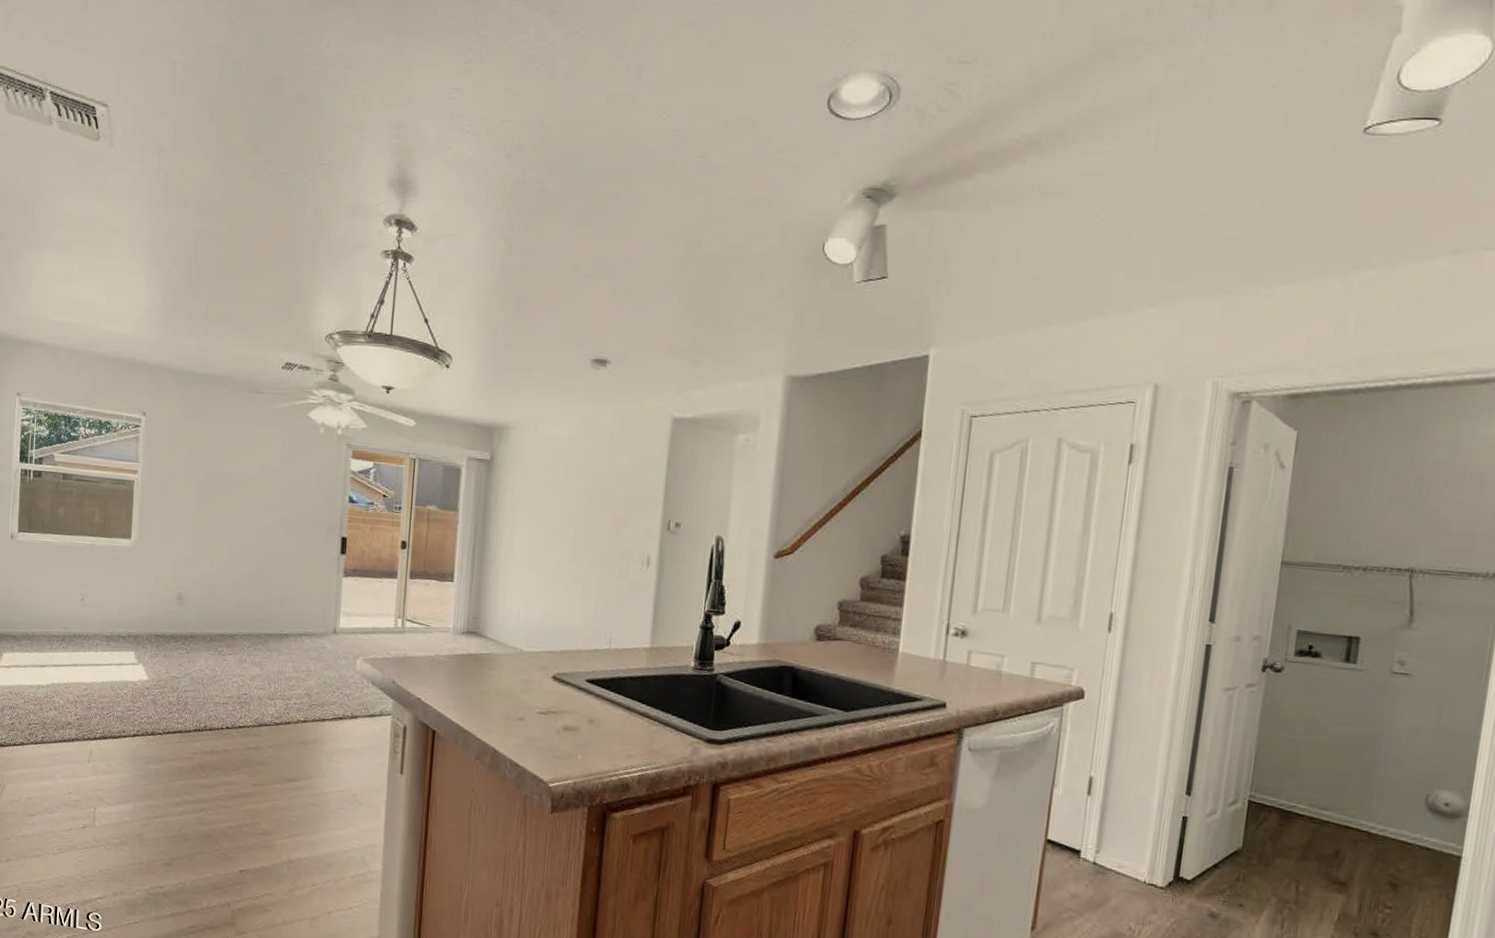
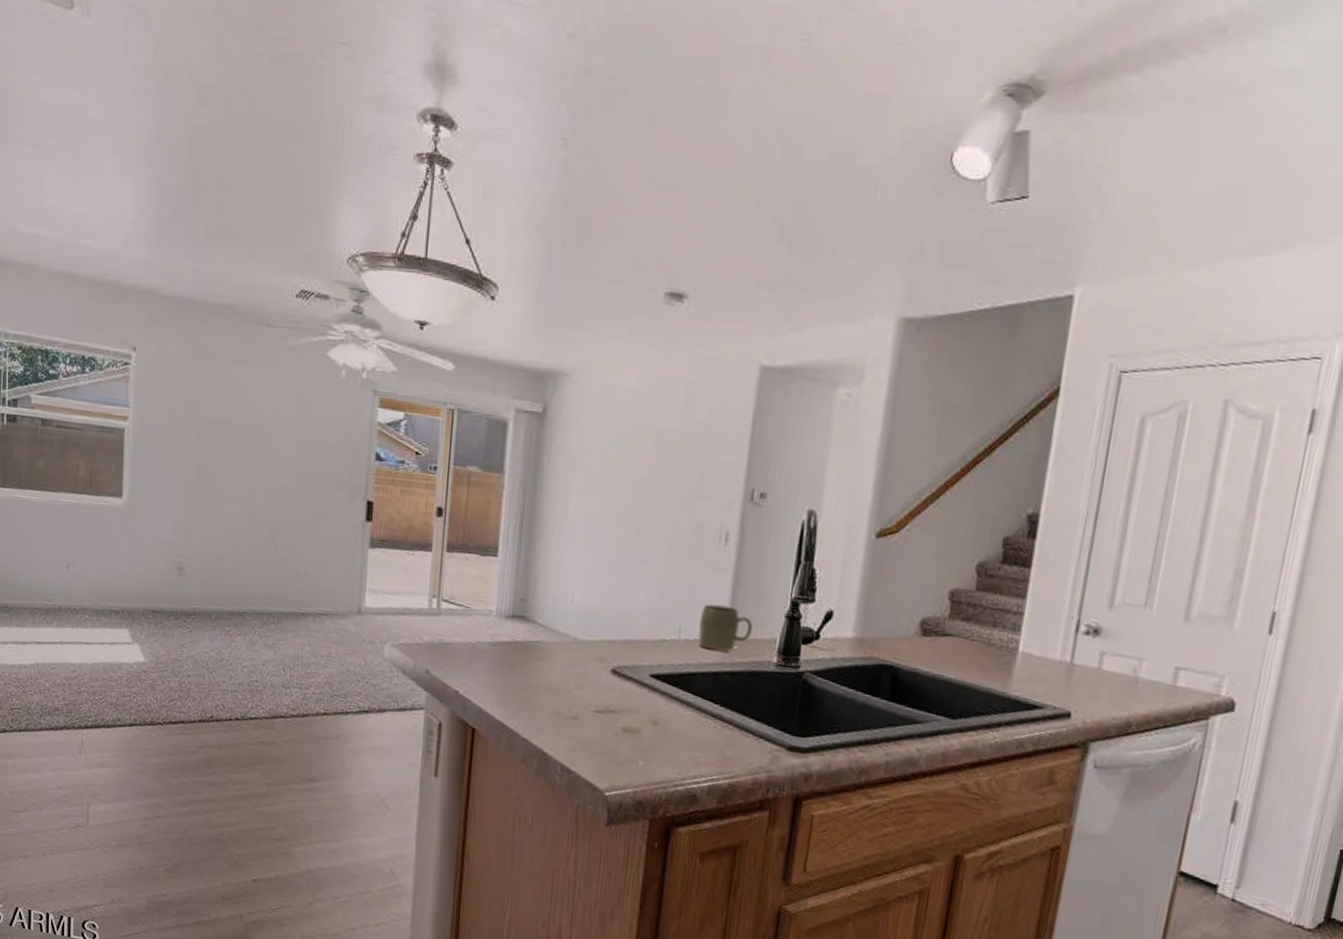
mug: none [625,618,672,658] -> present [697,604,753,651]

